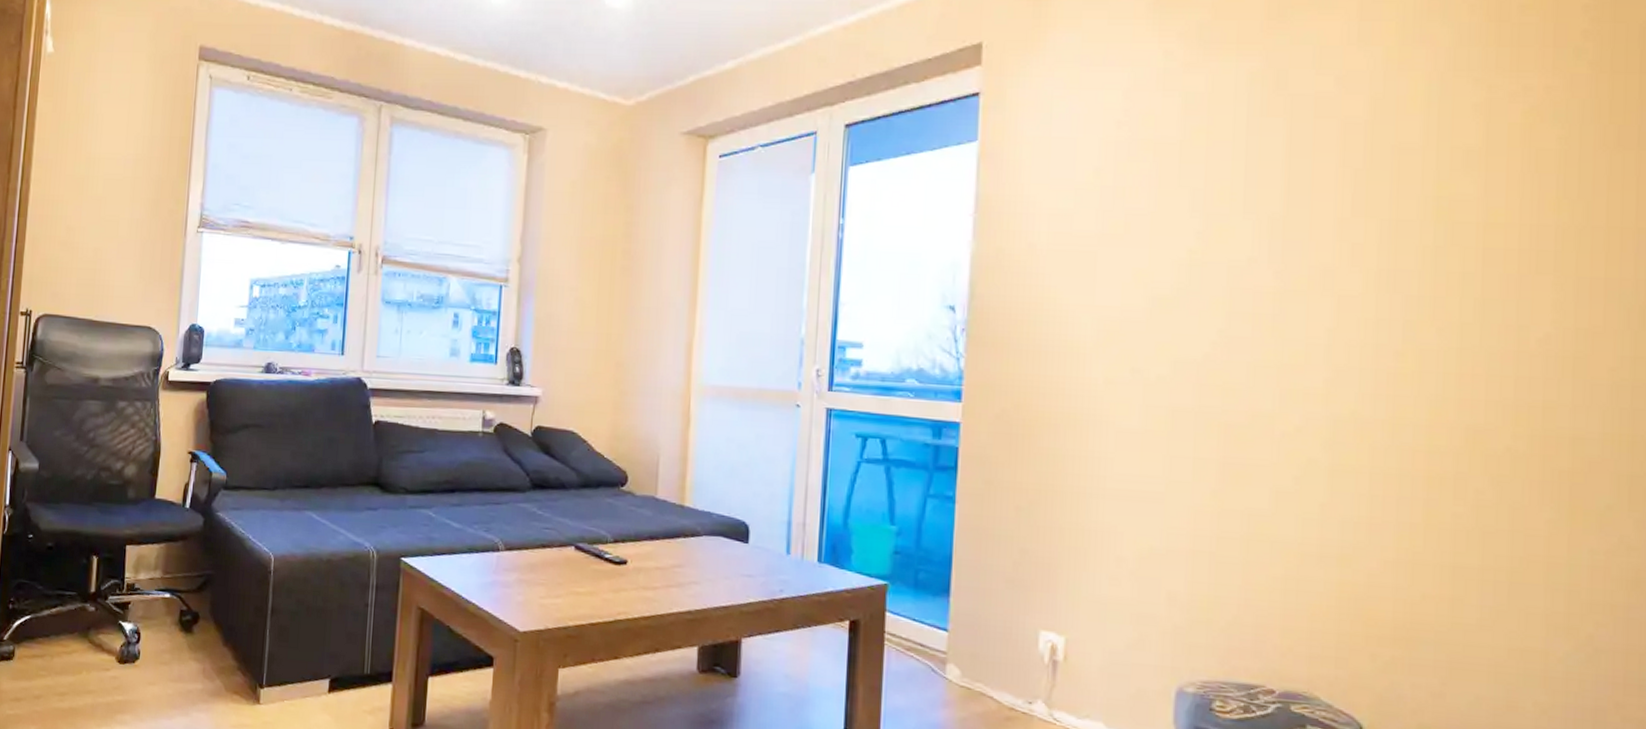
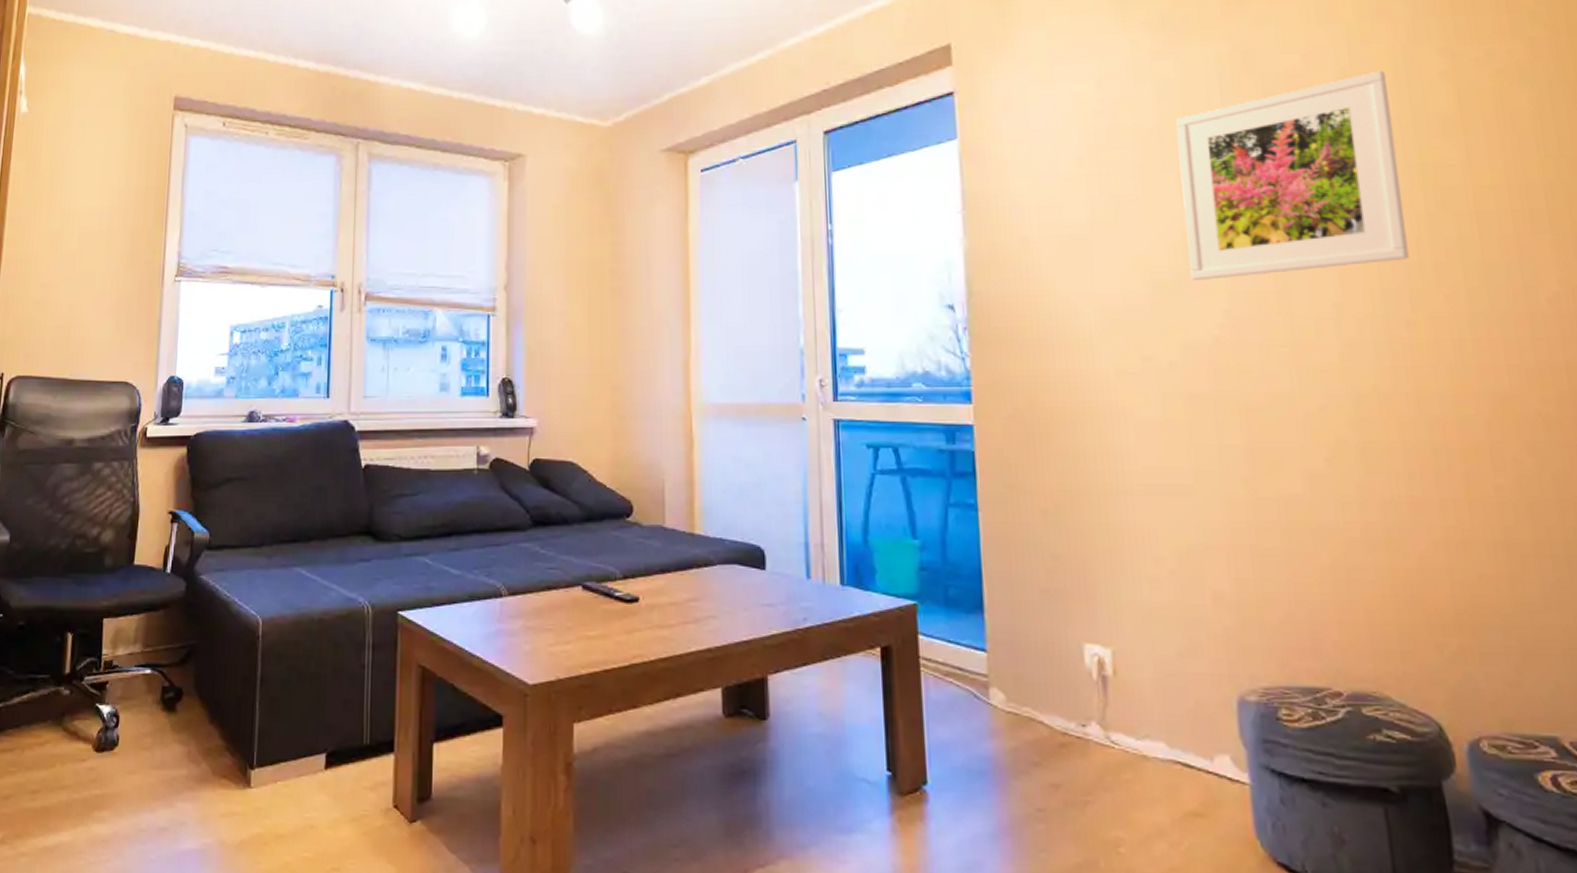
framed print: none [1191,99,1417,298] -> present [1176,70,1409,280]

